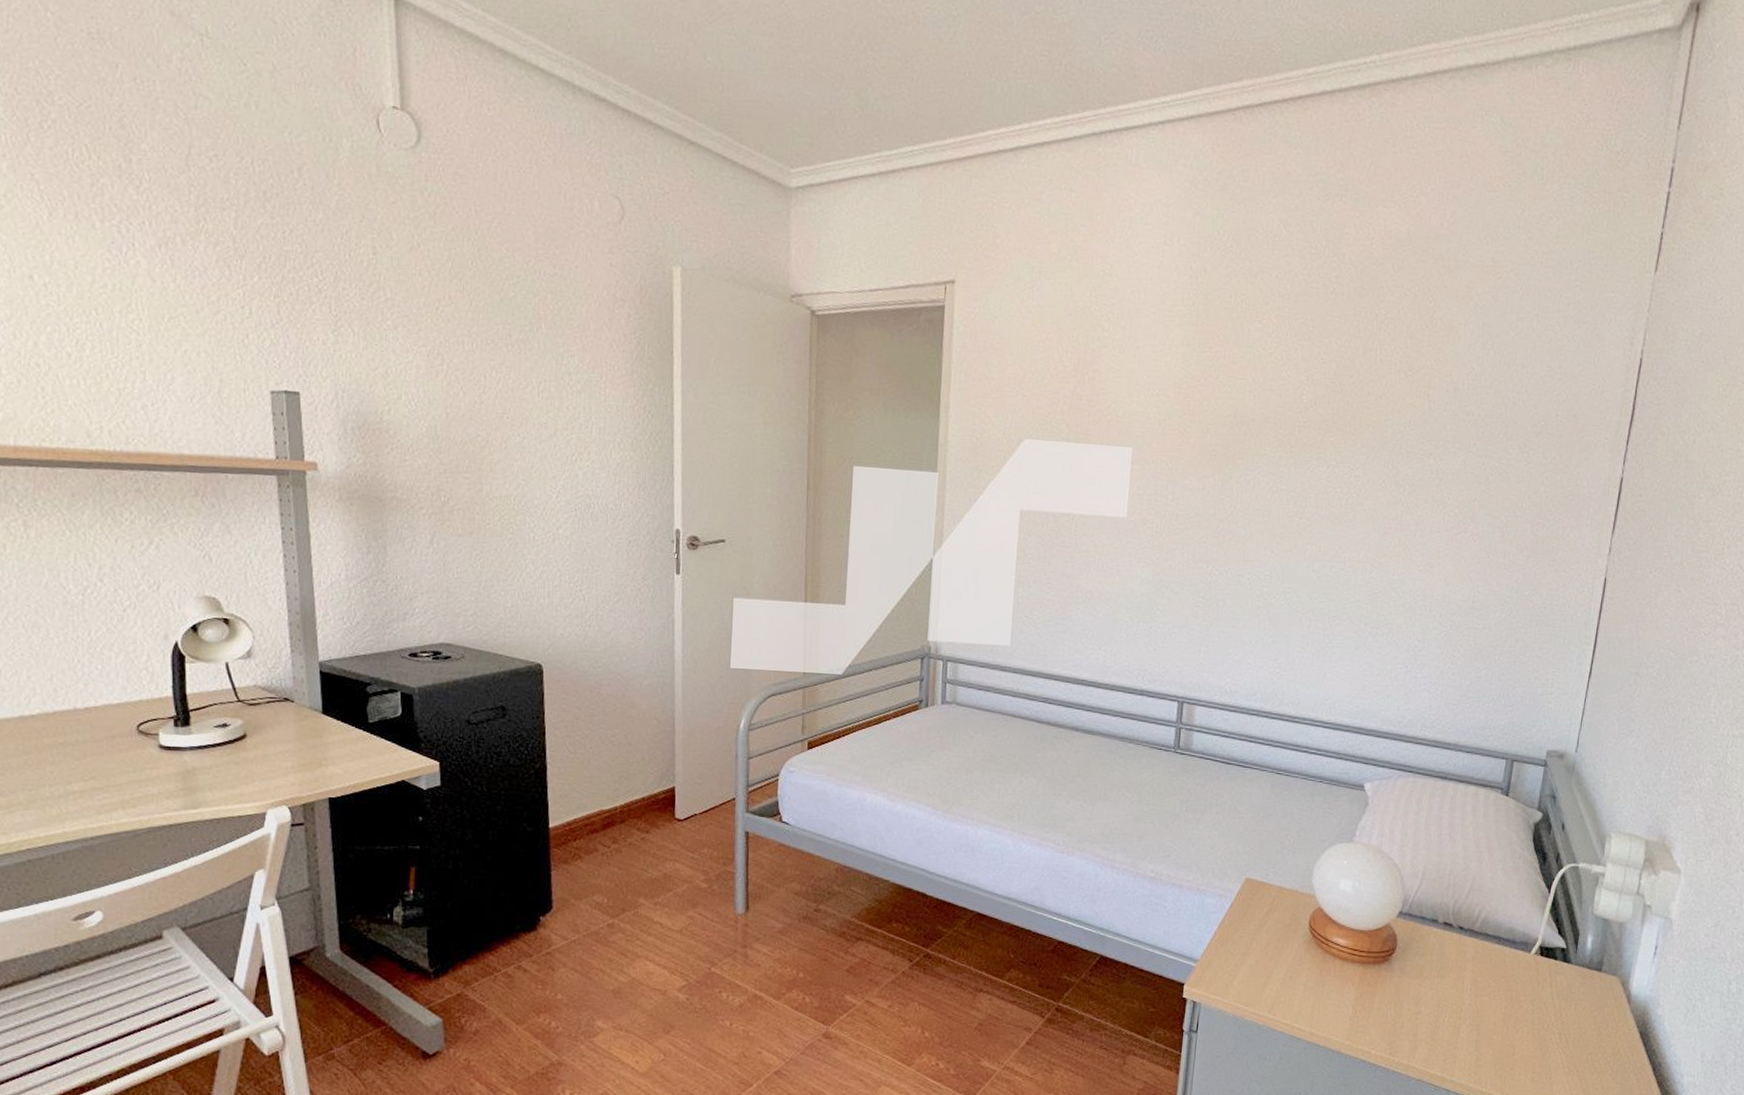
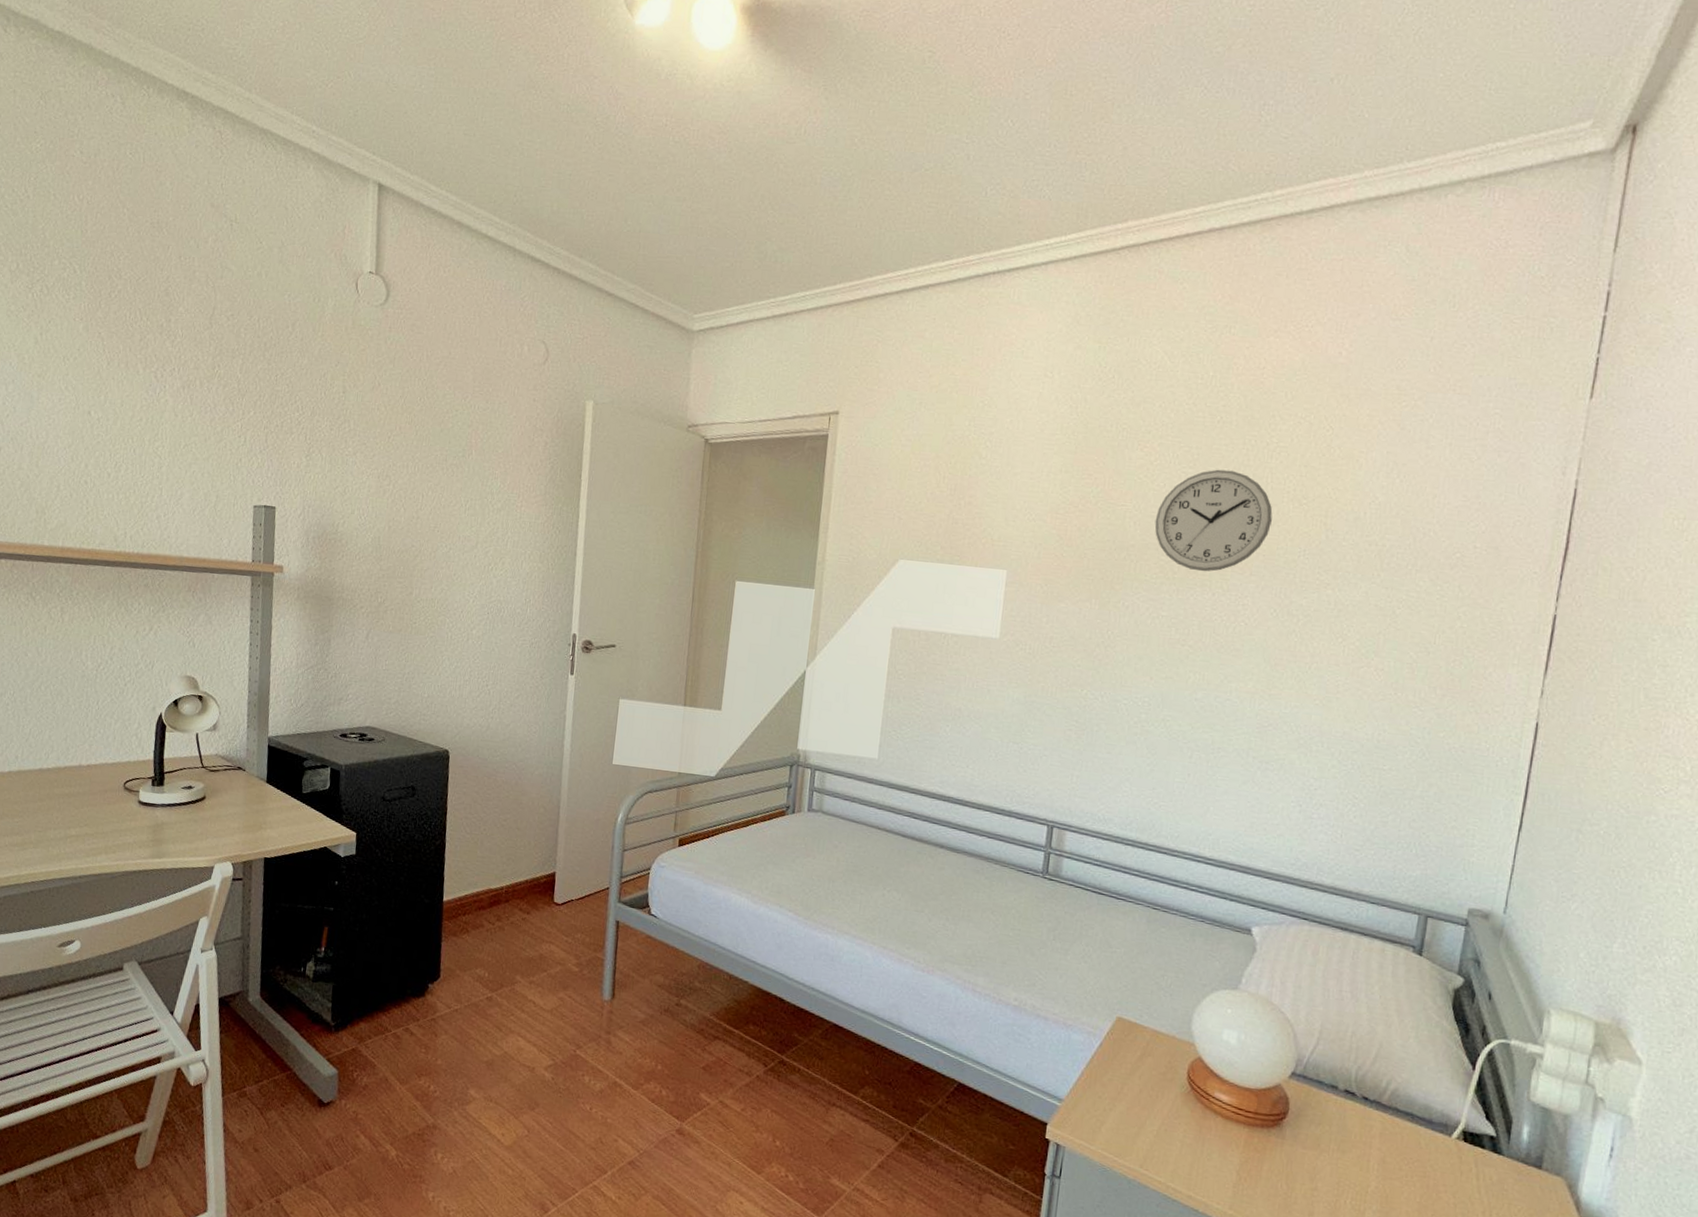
wall clock: none [1273,341,1381,445] -> present [1154,469,1273,572]

